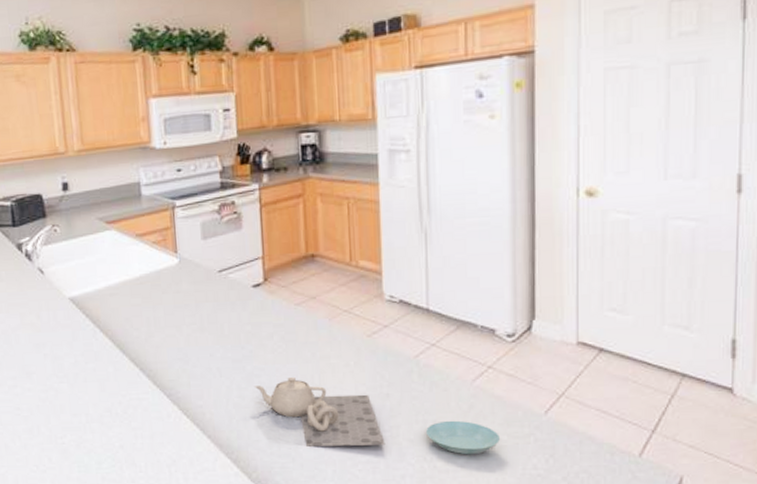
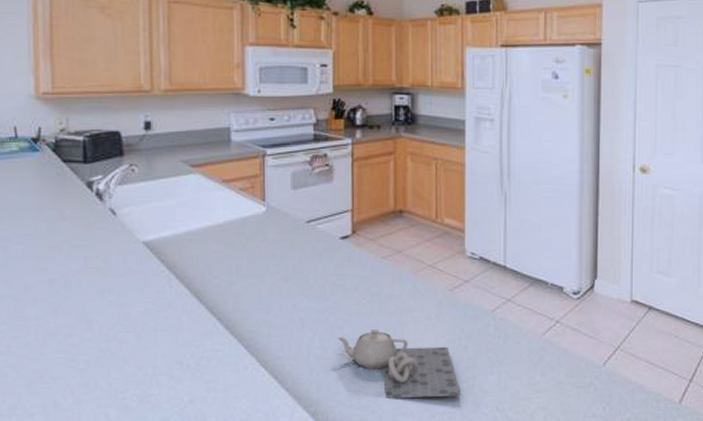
saucer: present [426,420,501,455] -> none [500,371,566,405]

